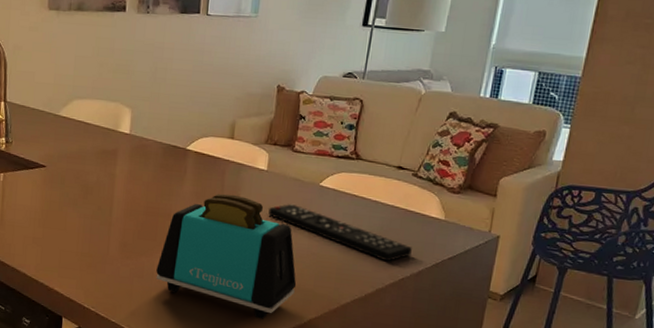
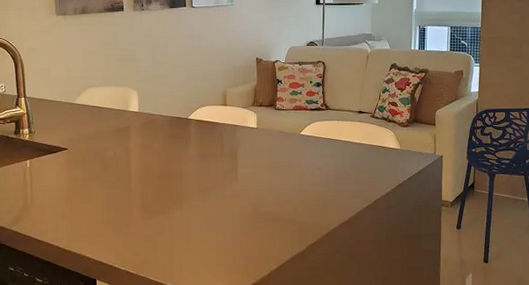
toaster: present [156,194,297,319] -> none [175,151,293,253]
remote control: present [268,204,412,262] -> none [262,153,379,189]

